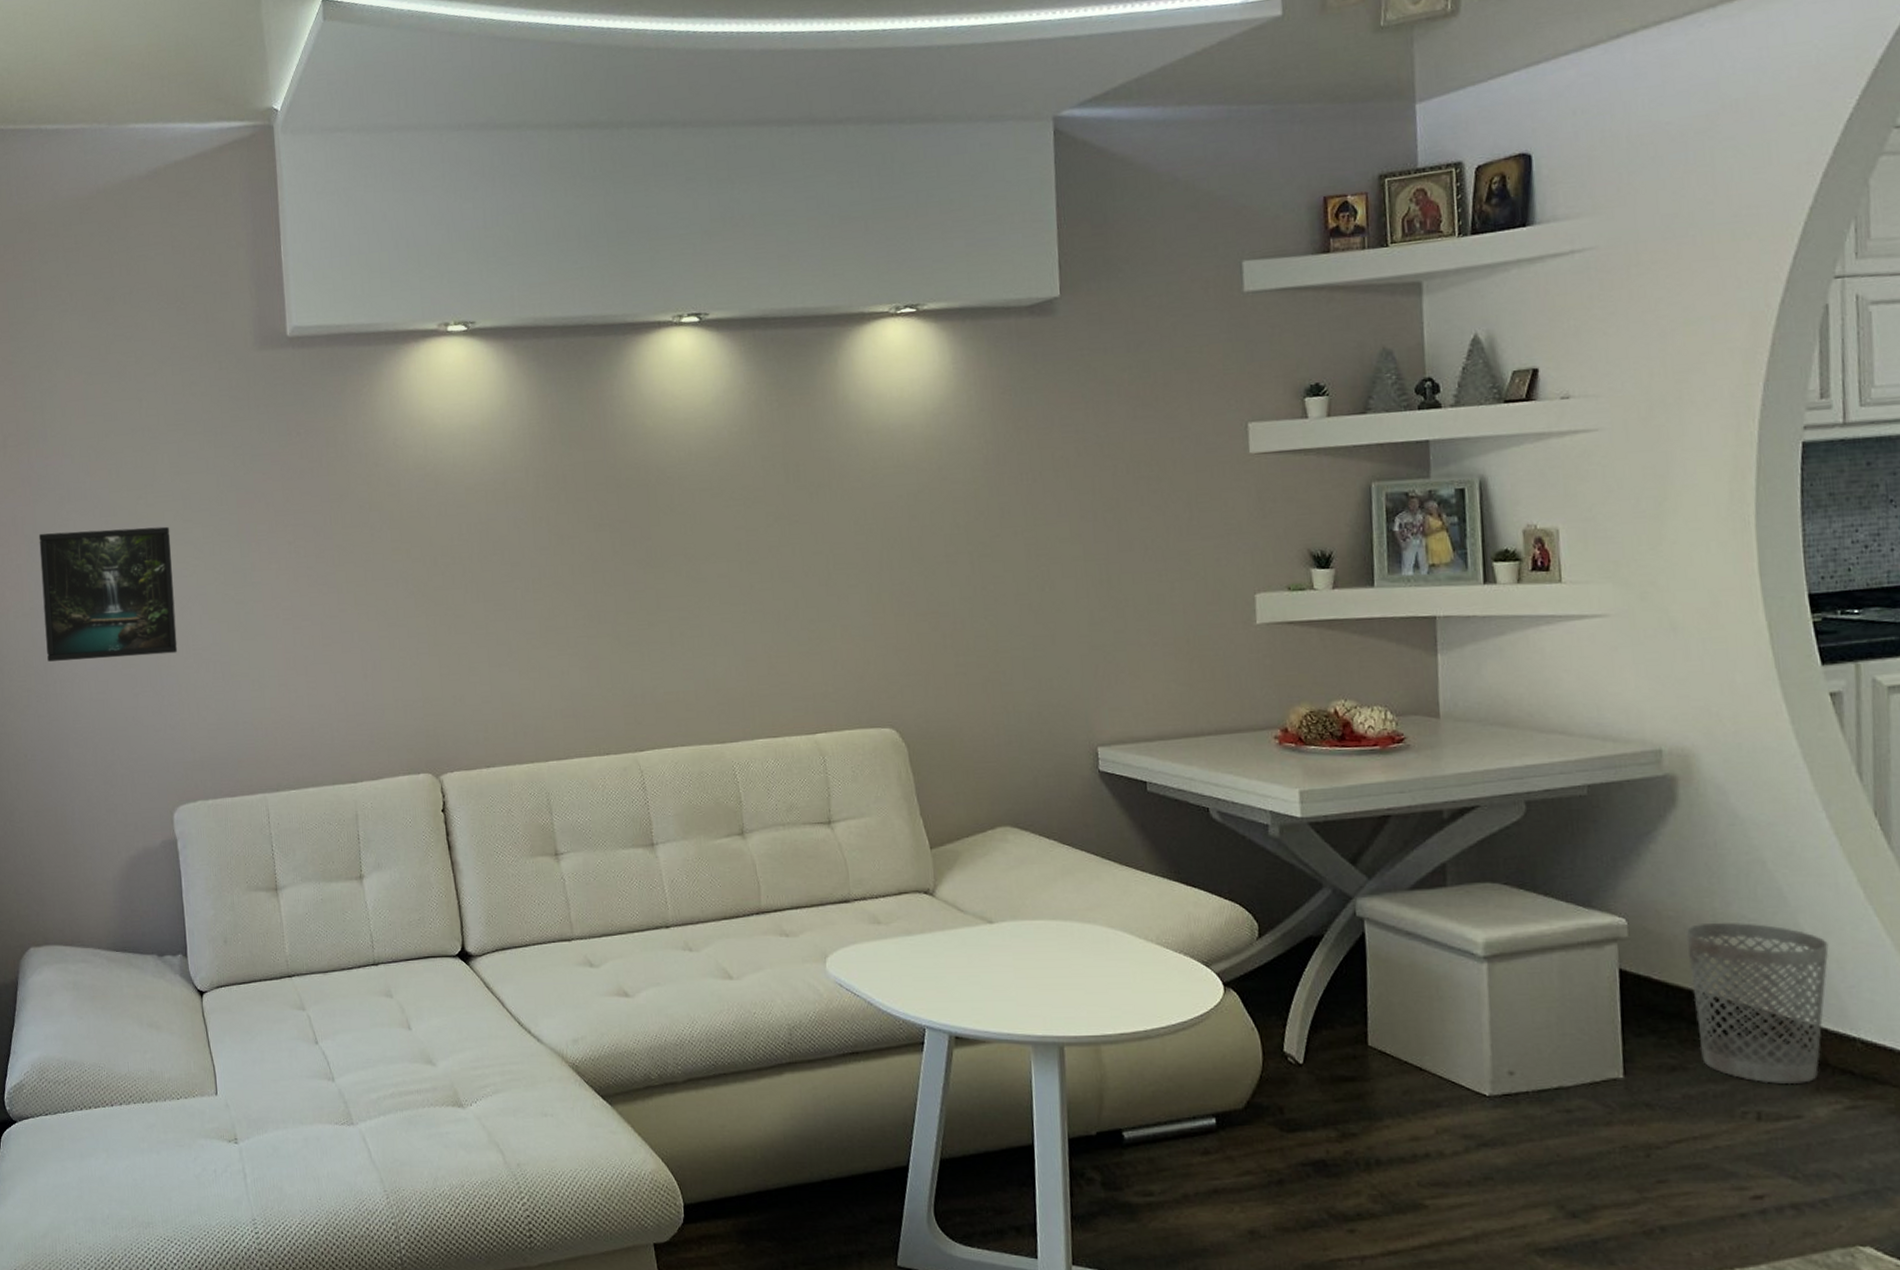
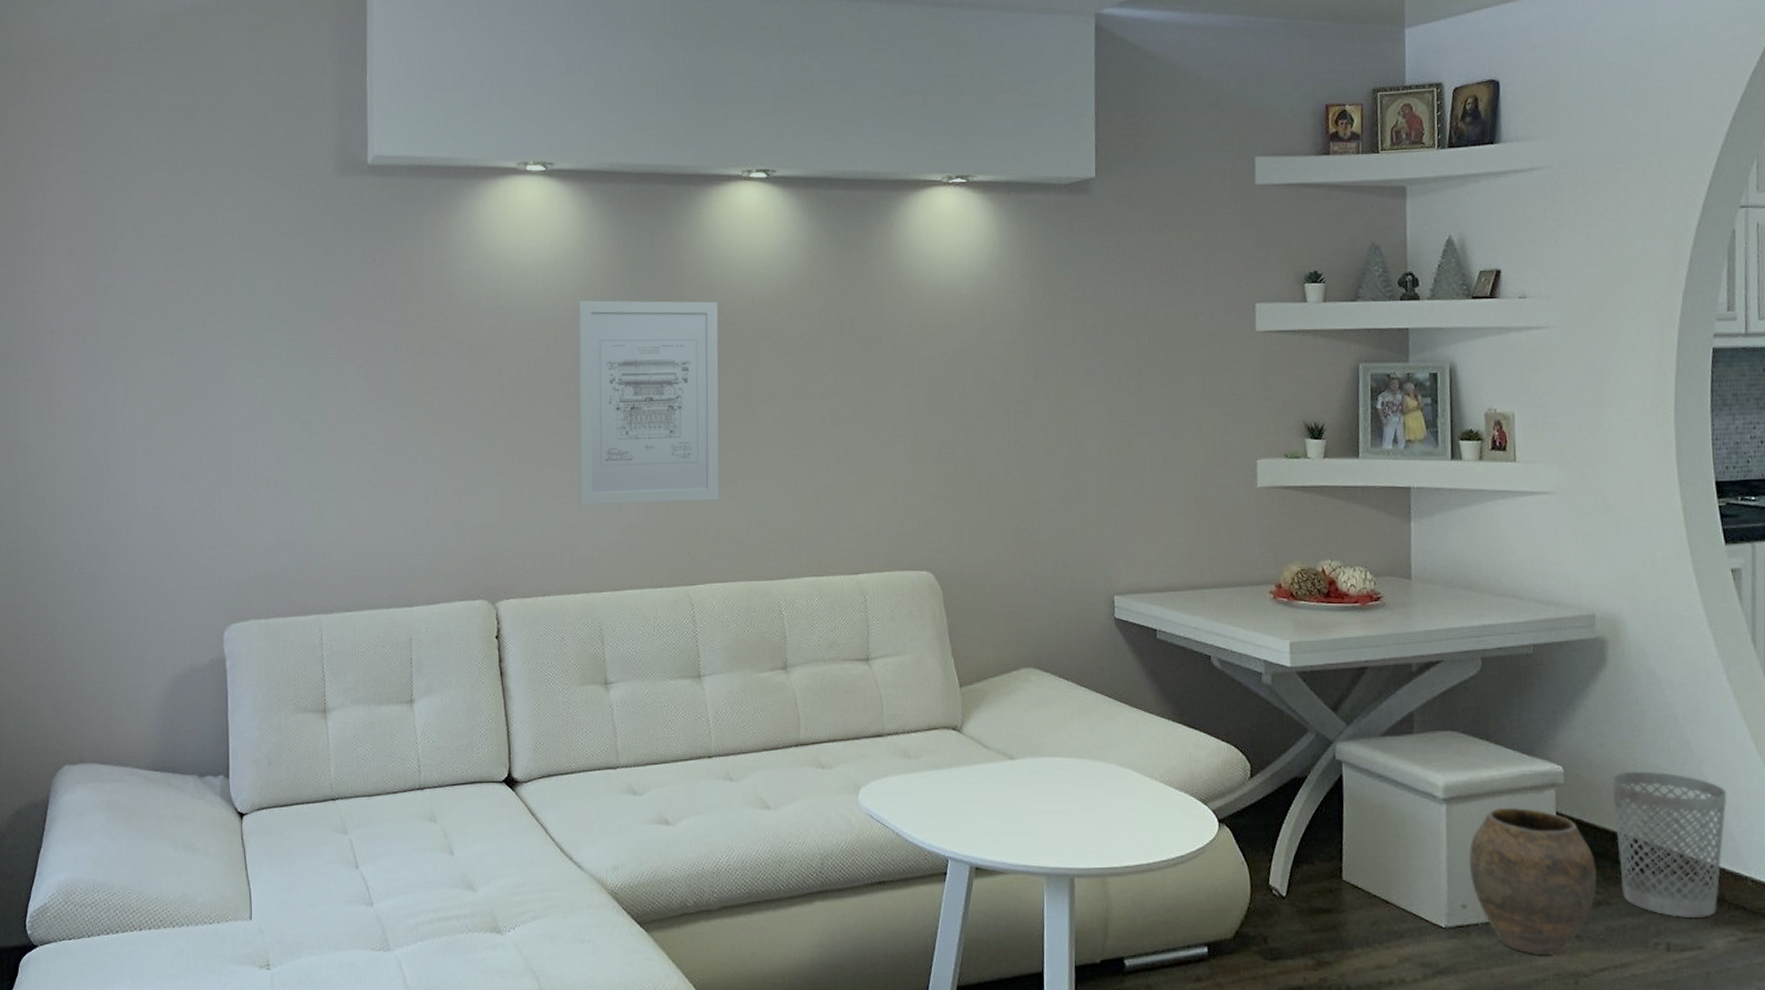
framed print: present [38,526,178,662] -> none [101,344,238,474]
wall art: none [508,455,665,673] -> present [578,300,720,505]
vase: none [1515,965,1671,1125] -> present [1468,808,1598,954]

